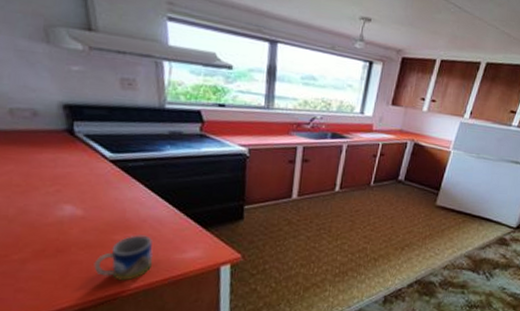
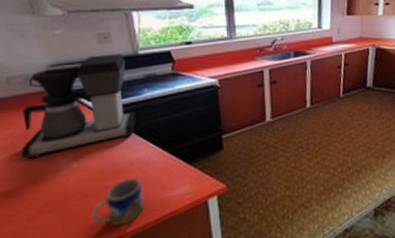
coffee maker: none [19,102,155,201] -> present [21,53,137,160]

